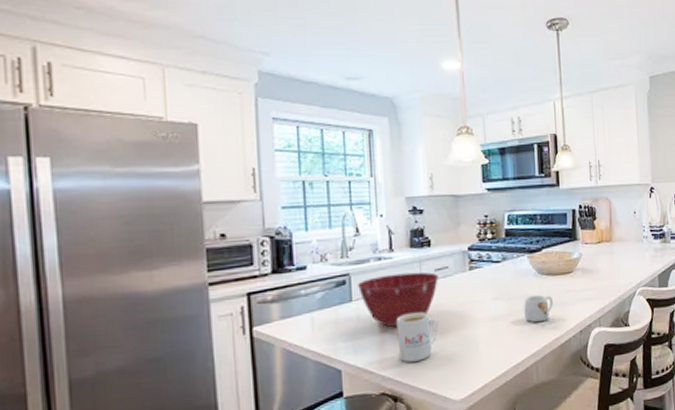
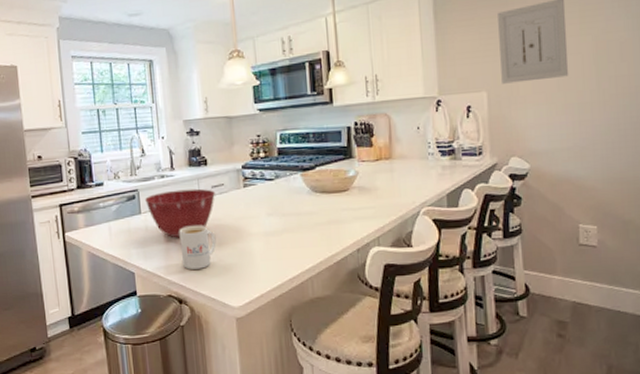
mug: present [524,294,553,323] -> none [298,212,328,239]

